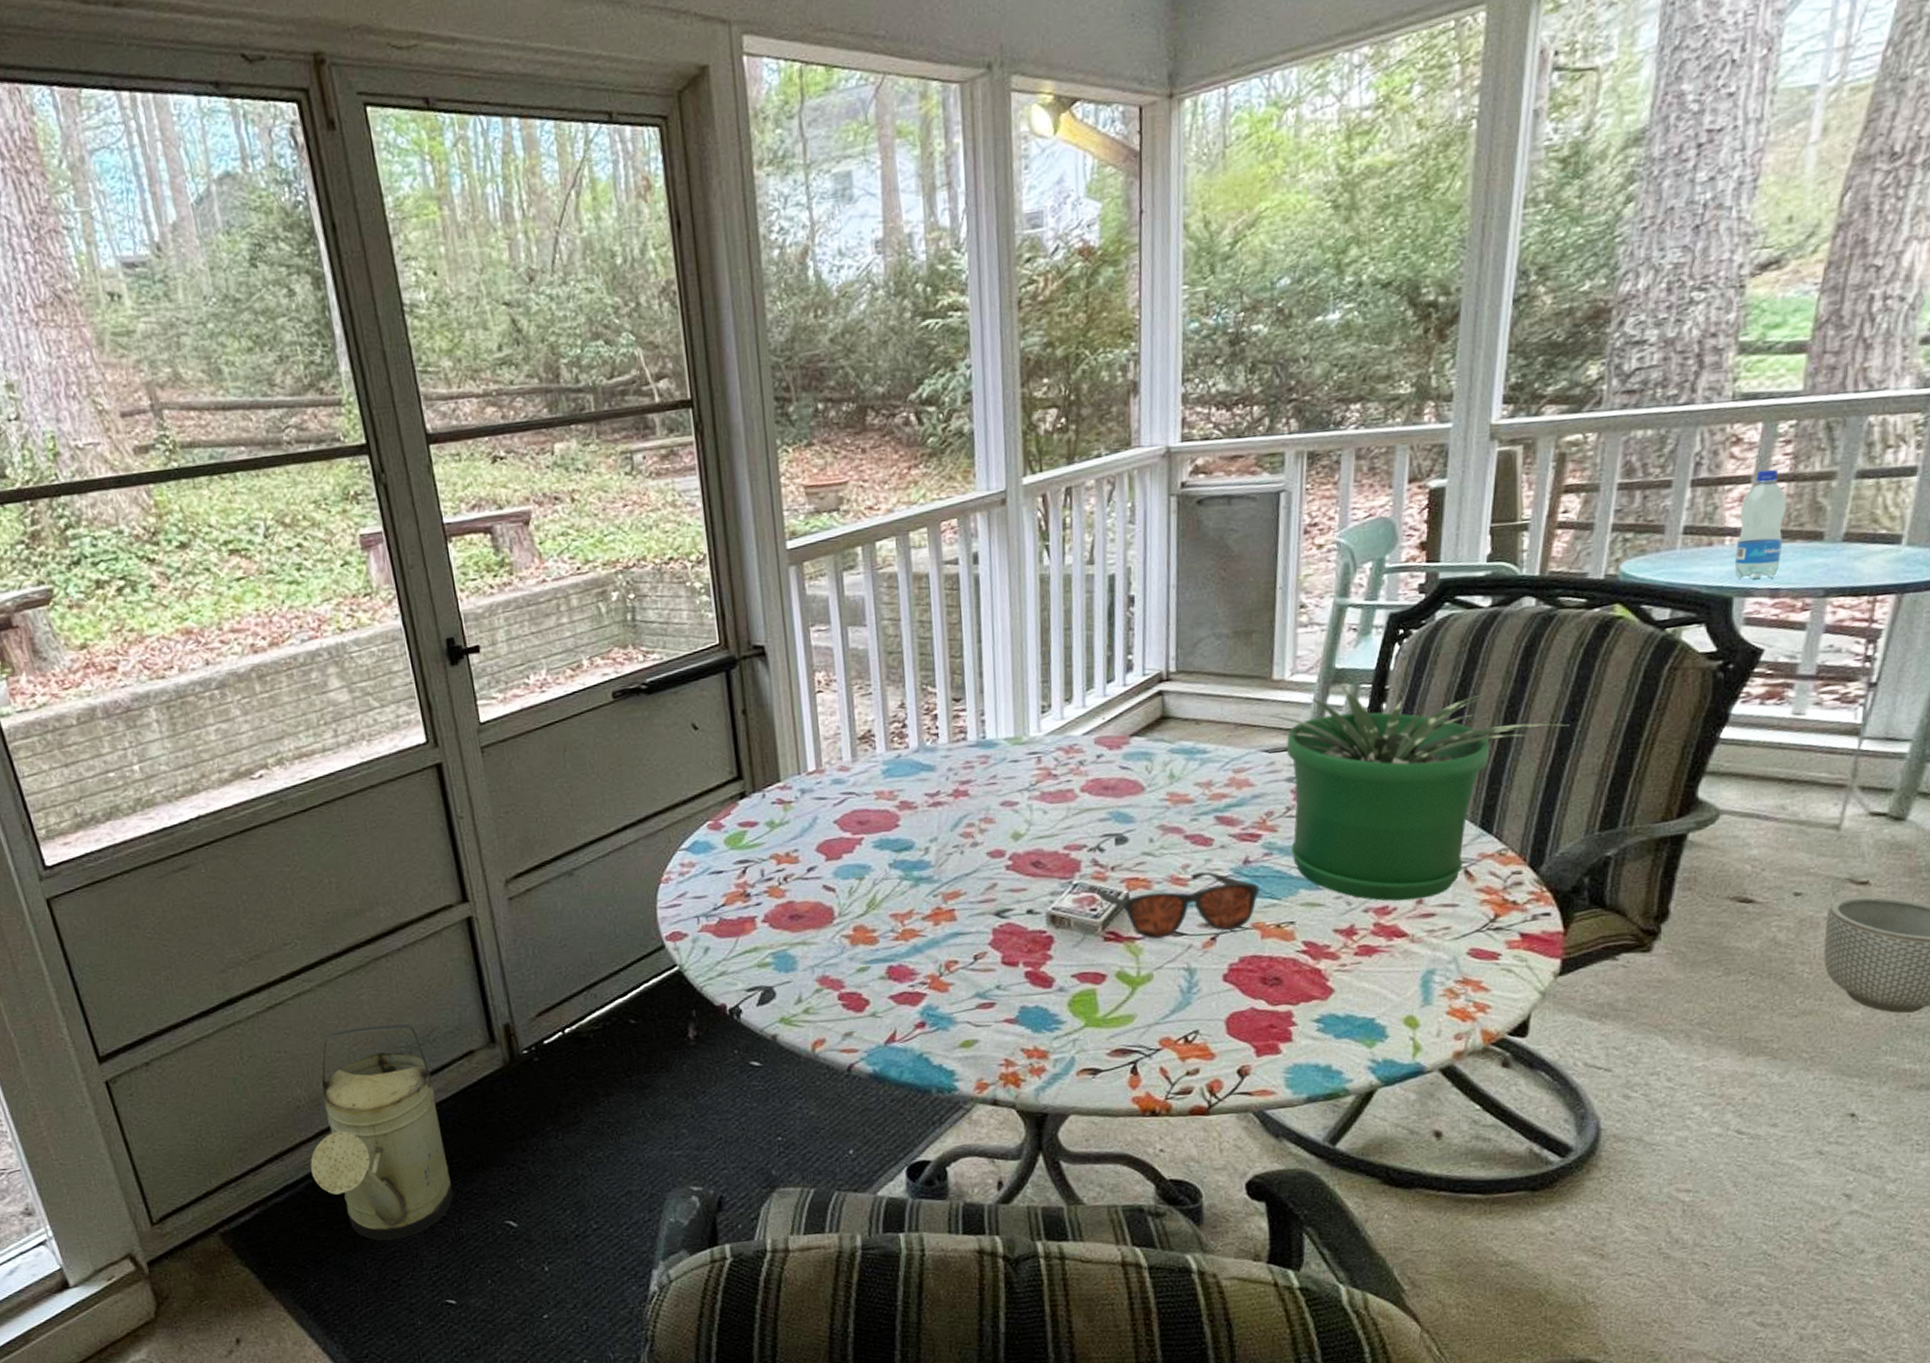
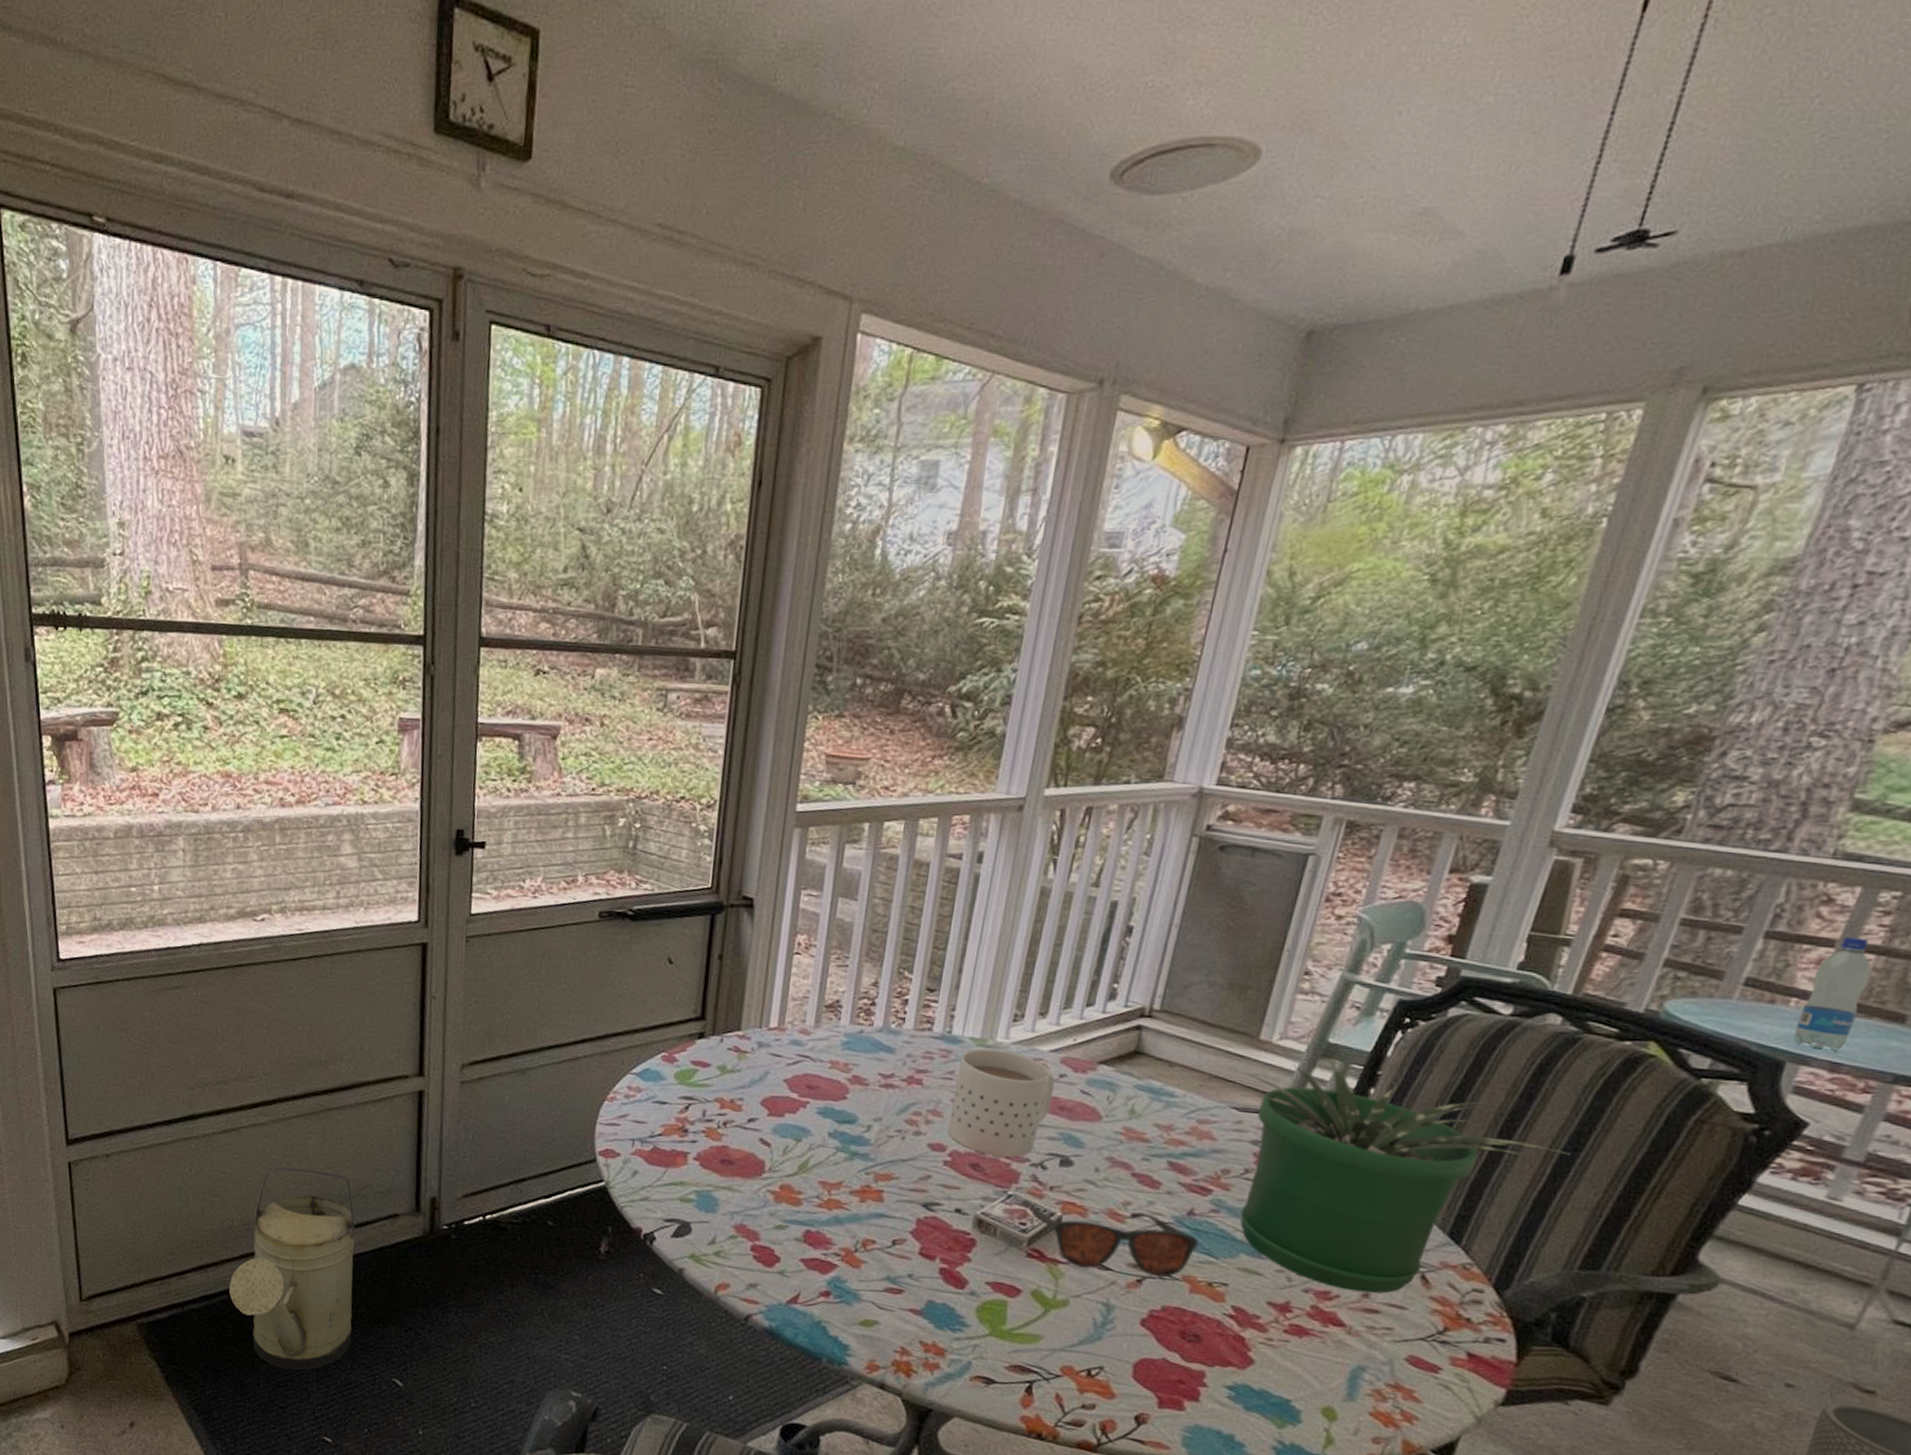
mug: none [999,743,1095,850] -> present [947,1048,1056,1158]

